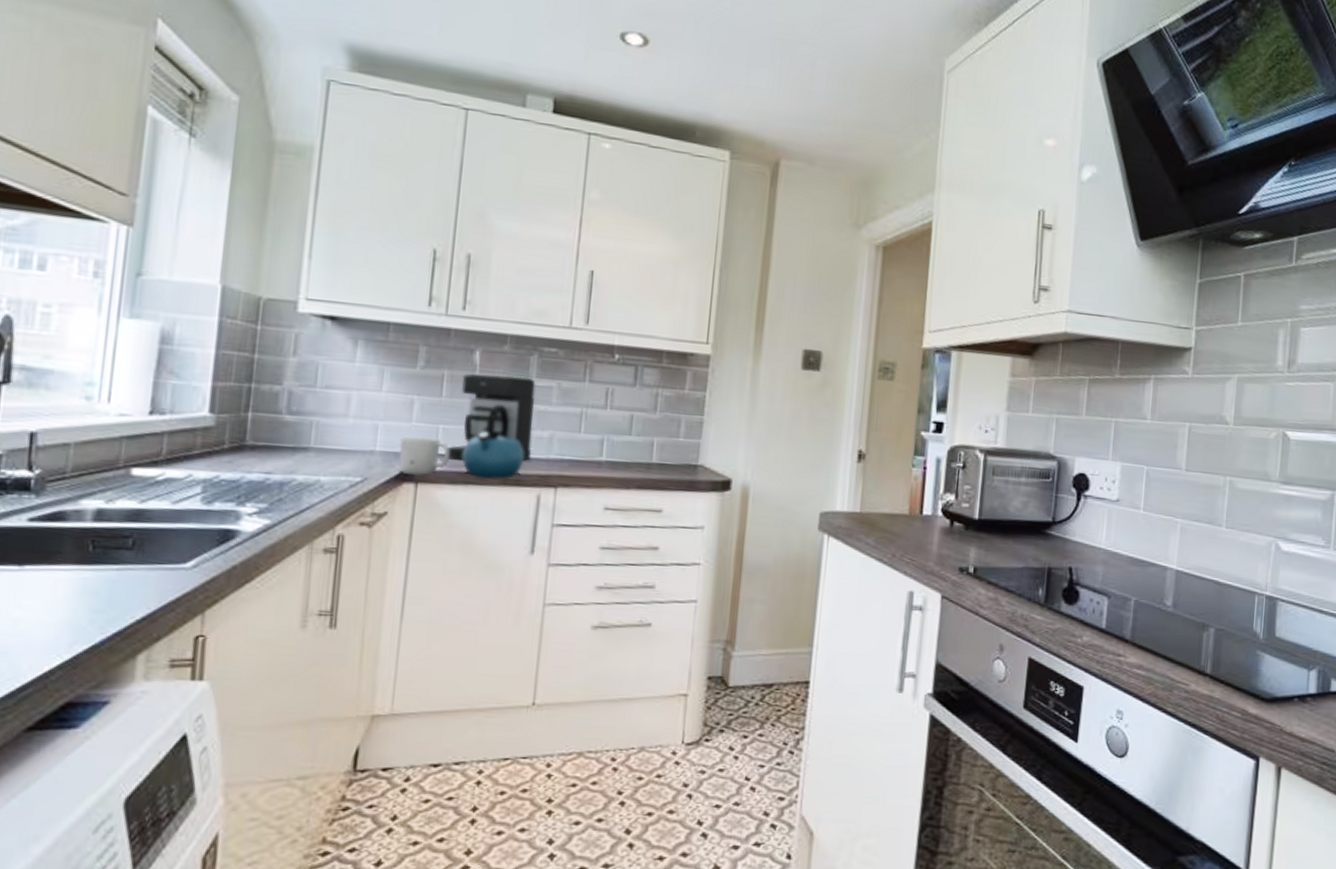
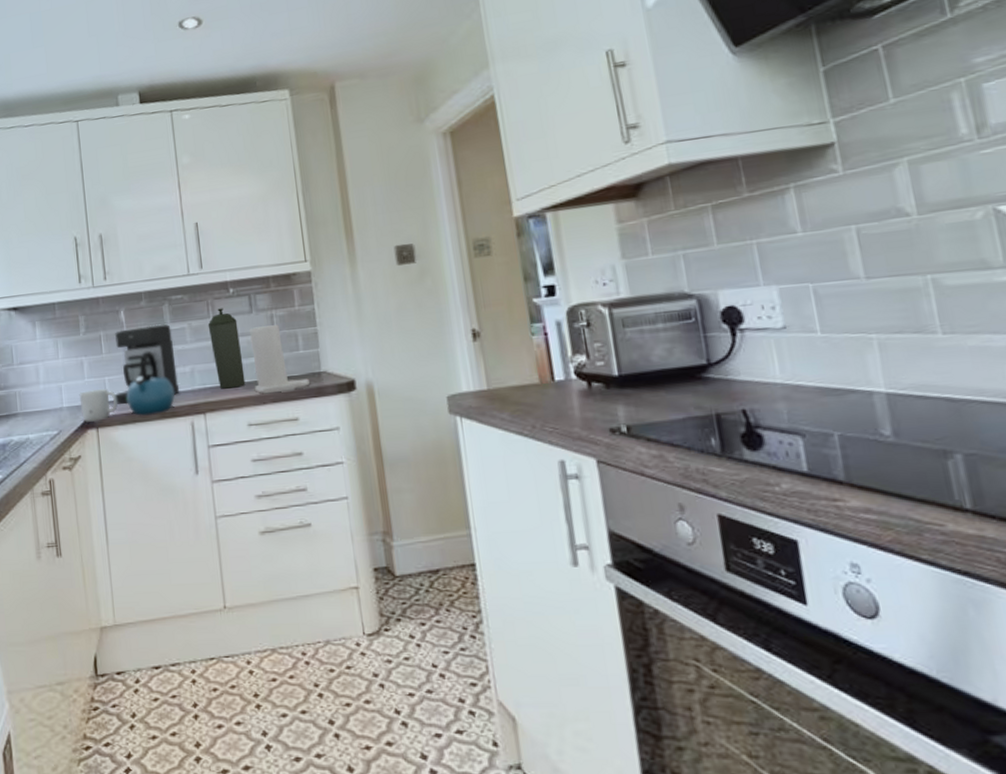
canister: none [580,373,617,466] -> present [208,308,246,390]
paper towel: none [619,402,683,481] -> present [250,325,309,394]

